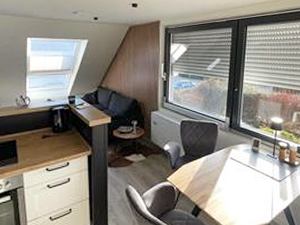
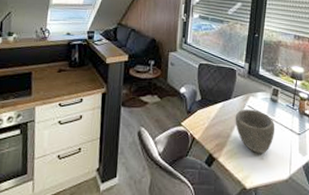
bowl: none [218,161,257,201] -> present [235,109,275,153]

